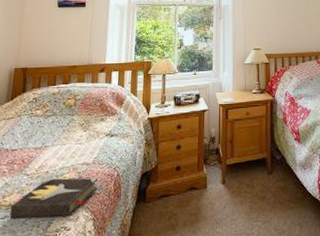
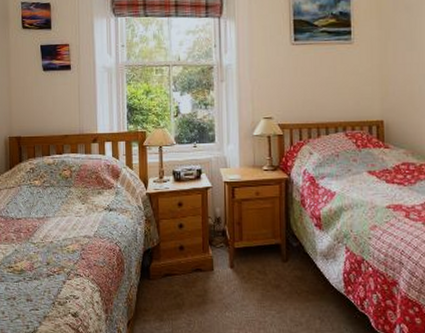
hardback book: present [9,177,98,219] -> none [22,249,102,287]

